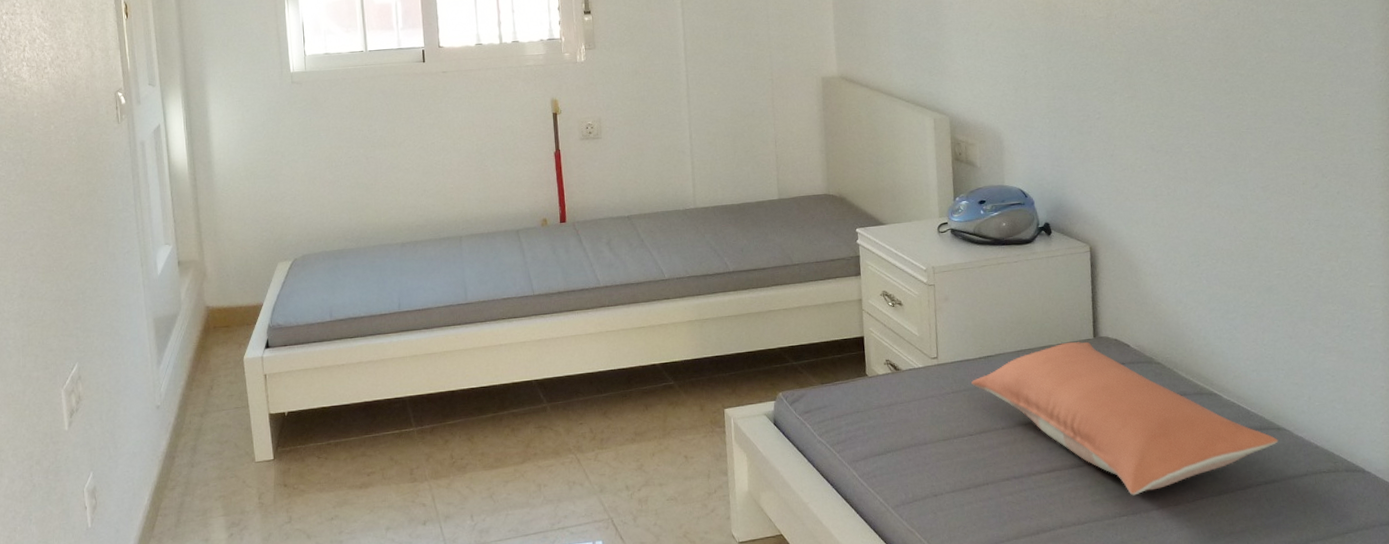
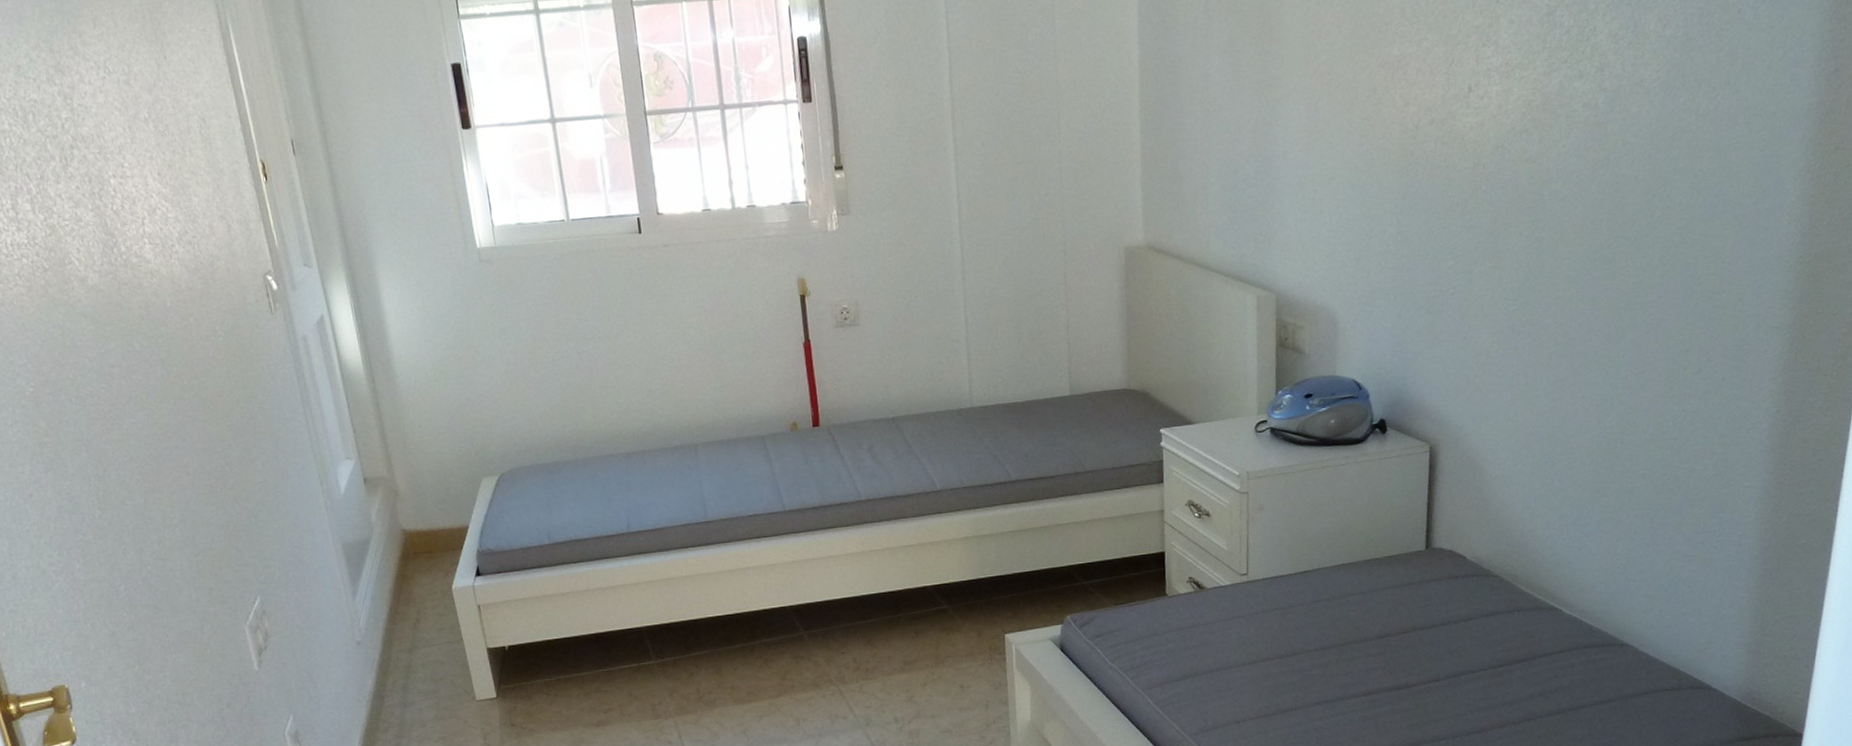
pillow: present [970,341,1278,496] -> none [1283,554,1620,719]

